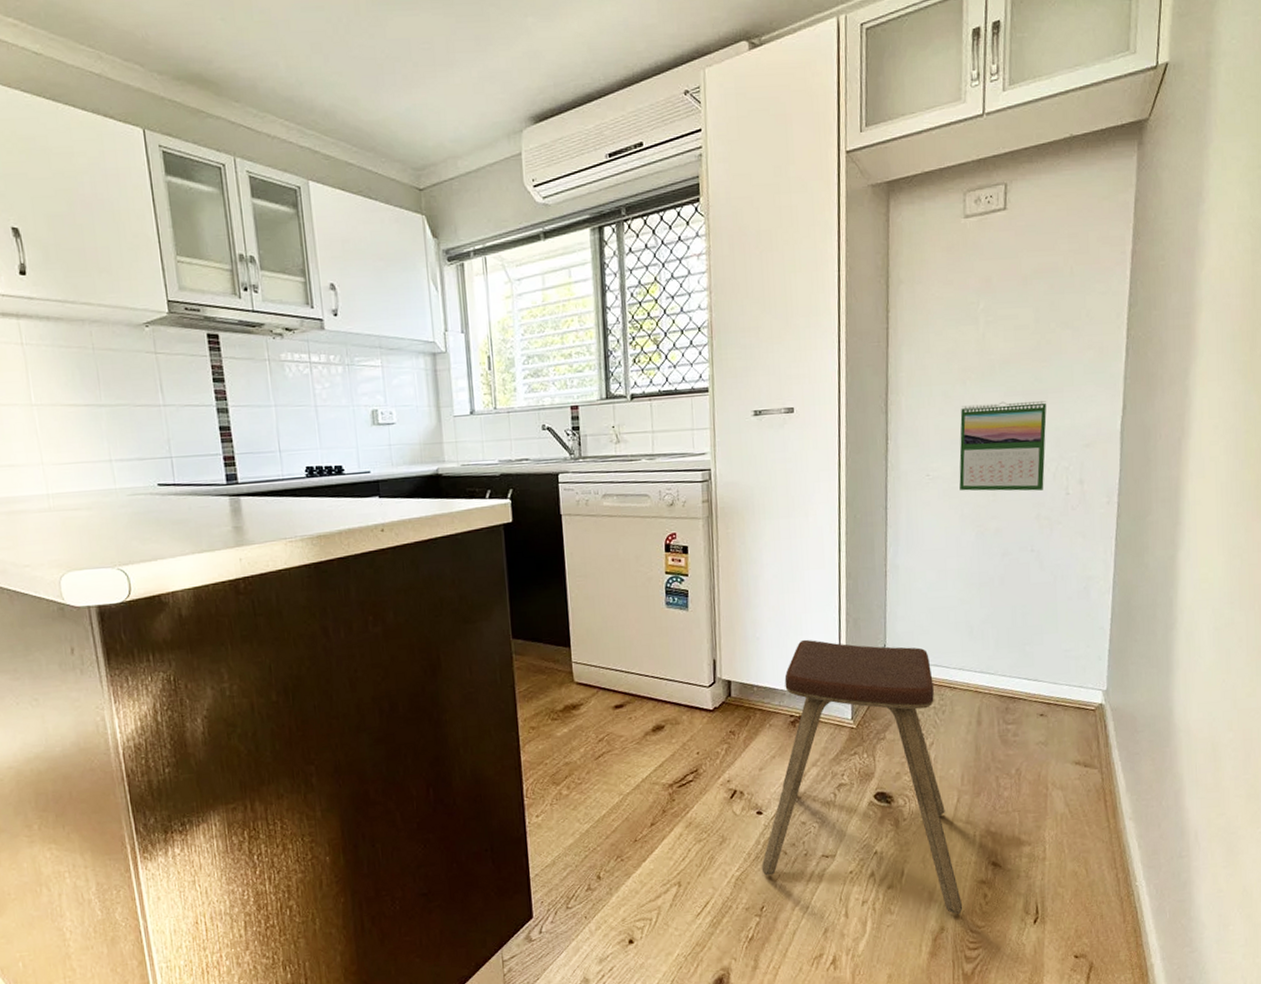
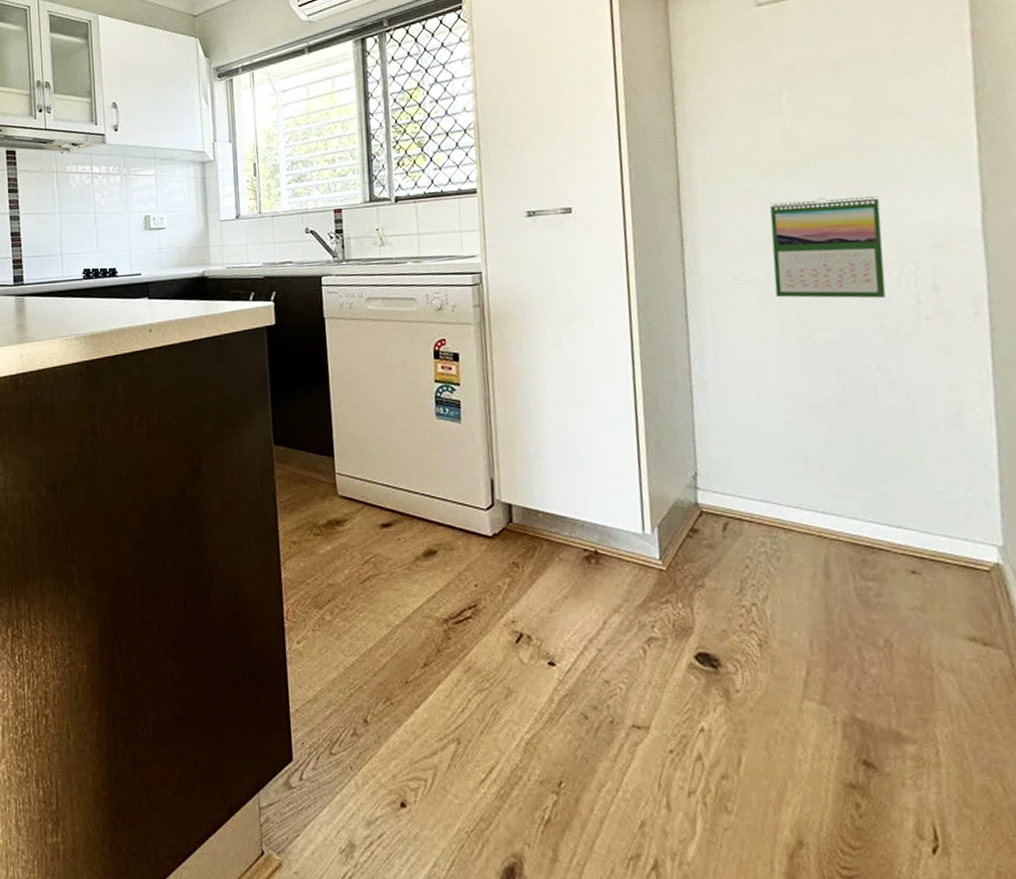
music stool: present [761,639,963,915] -> none [556,461,827,827]

